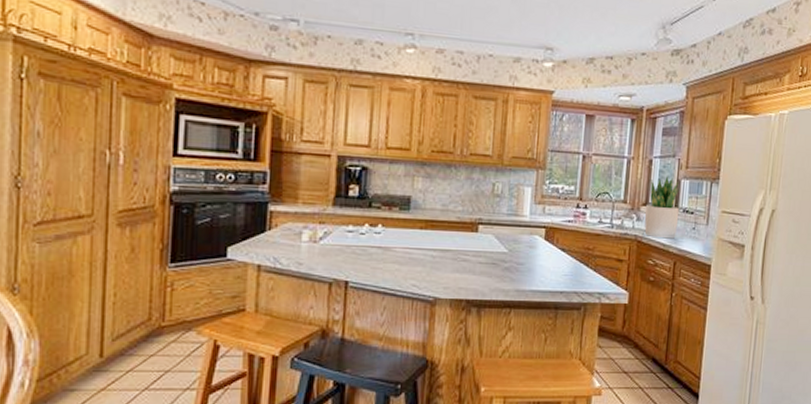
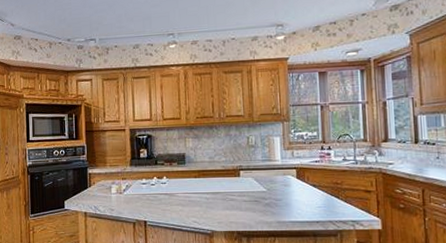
planter: present [644,176,679,239] -> none [385,114,421,170]

